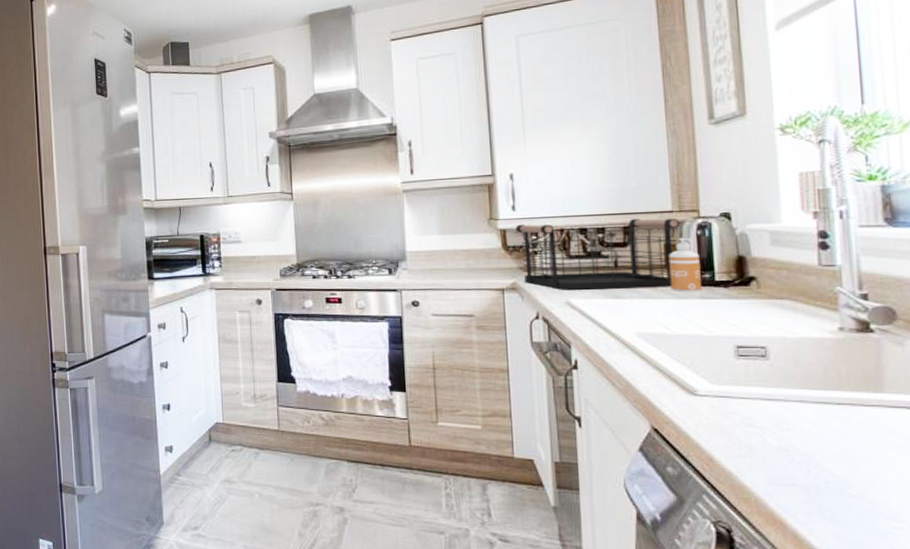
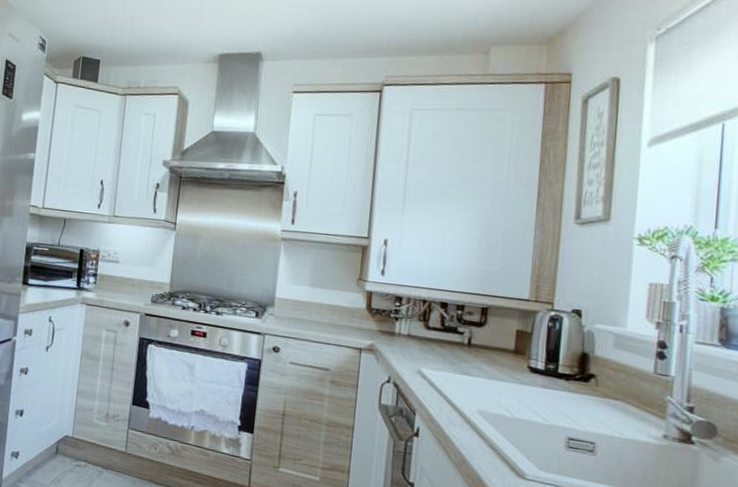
dish rack: present [516,219,680,290] -> none [382,289,535,372]
soap dispenser: present [668,237,702,292] -> none [516,326,547,381]

